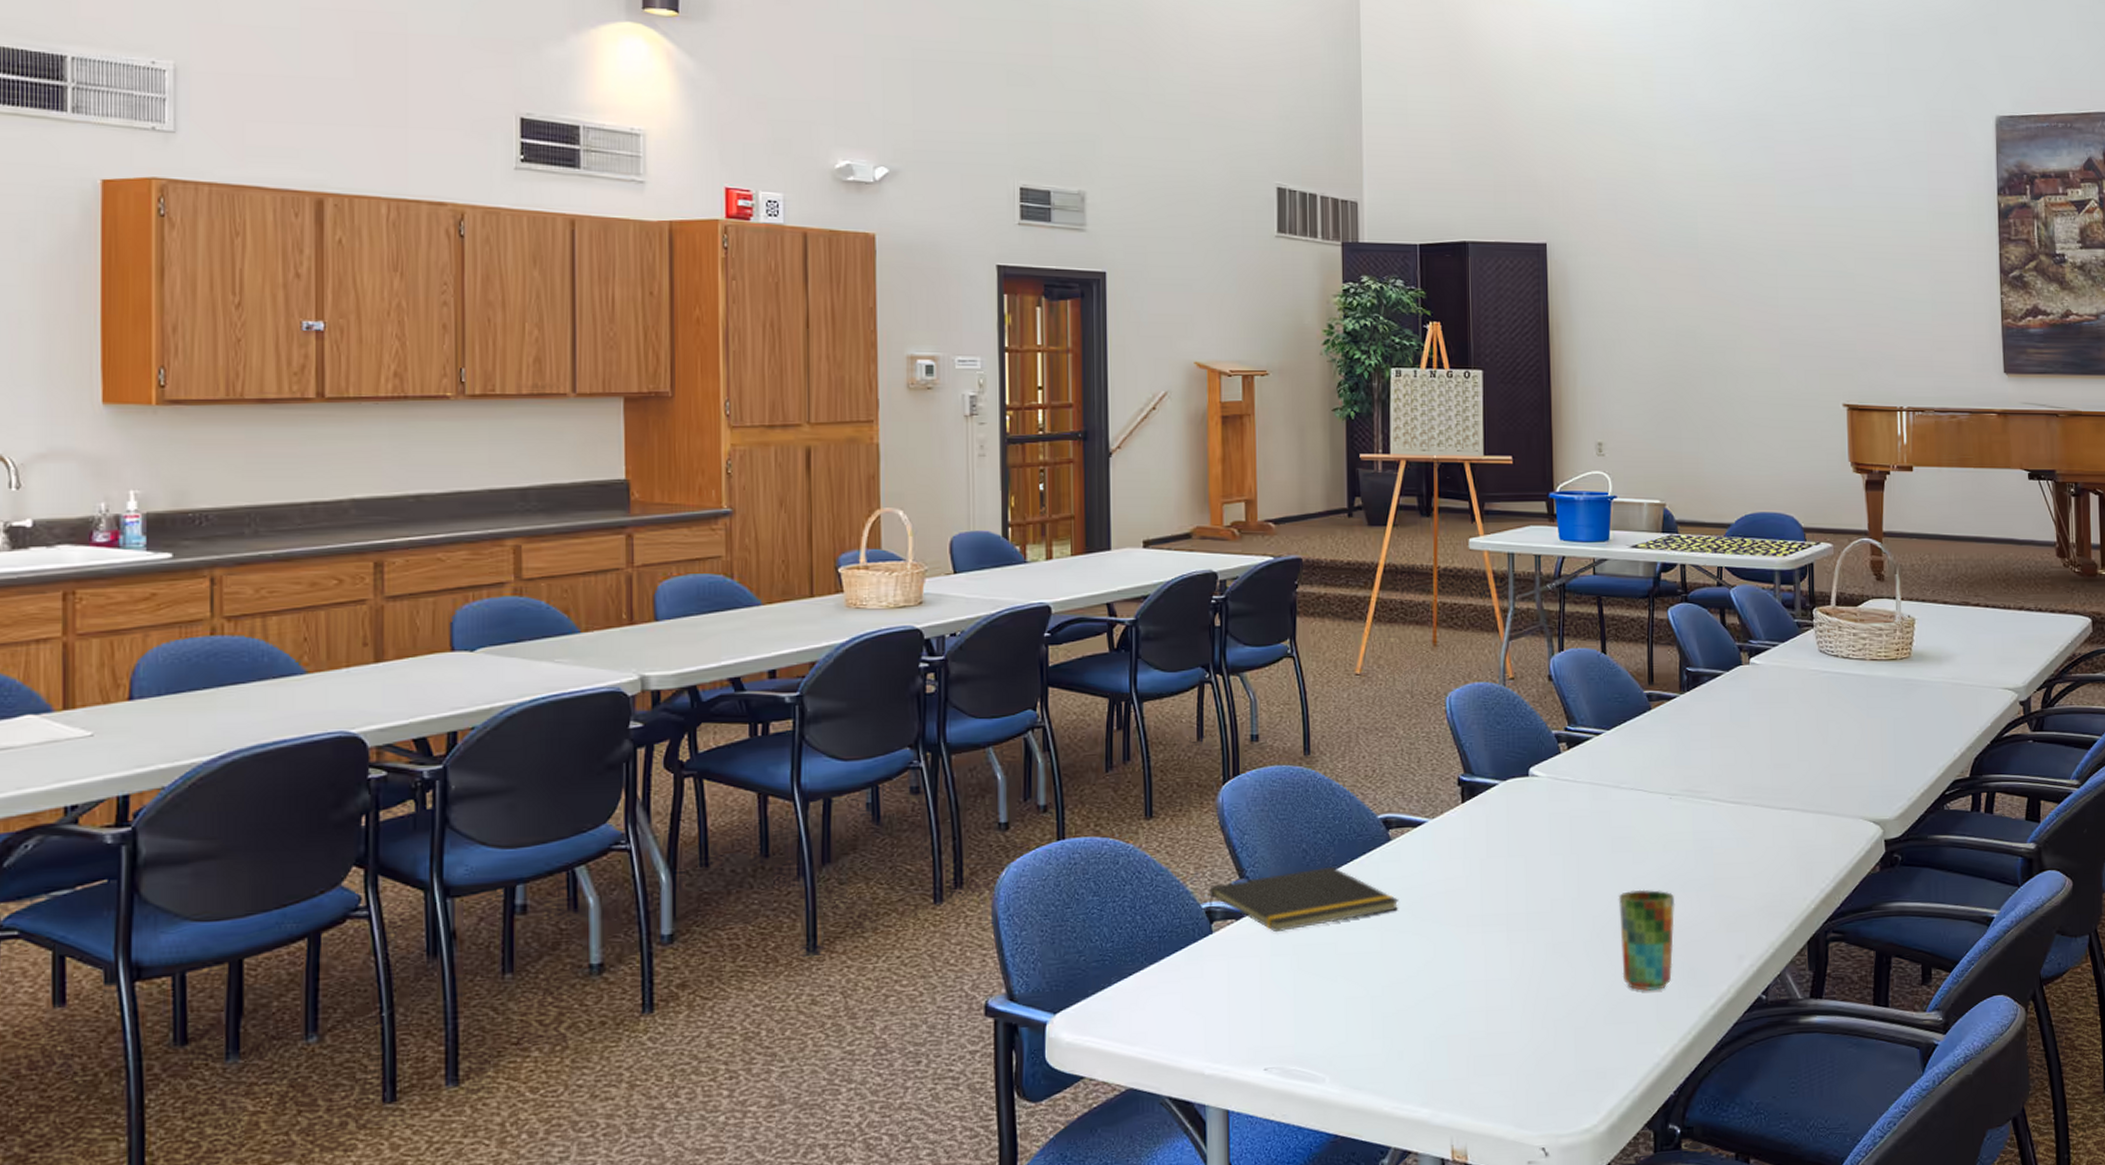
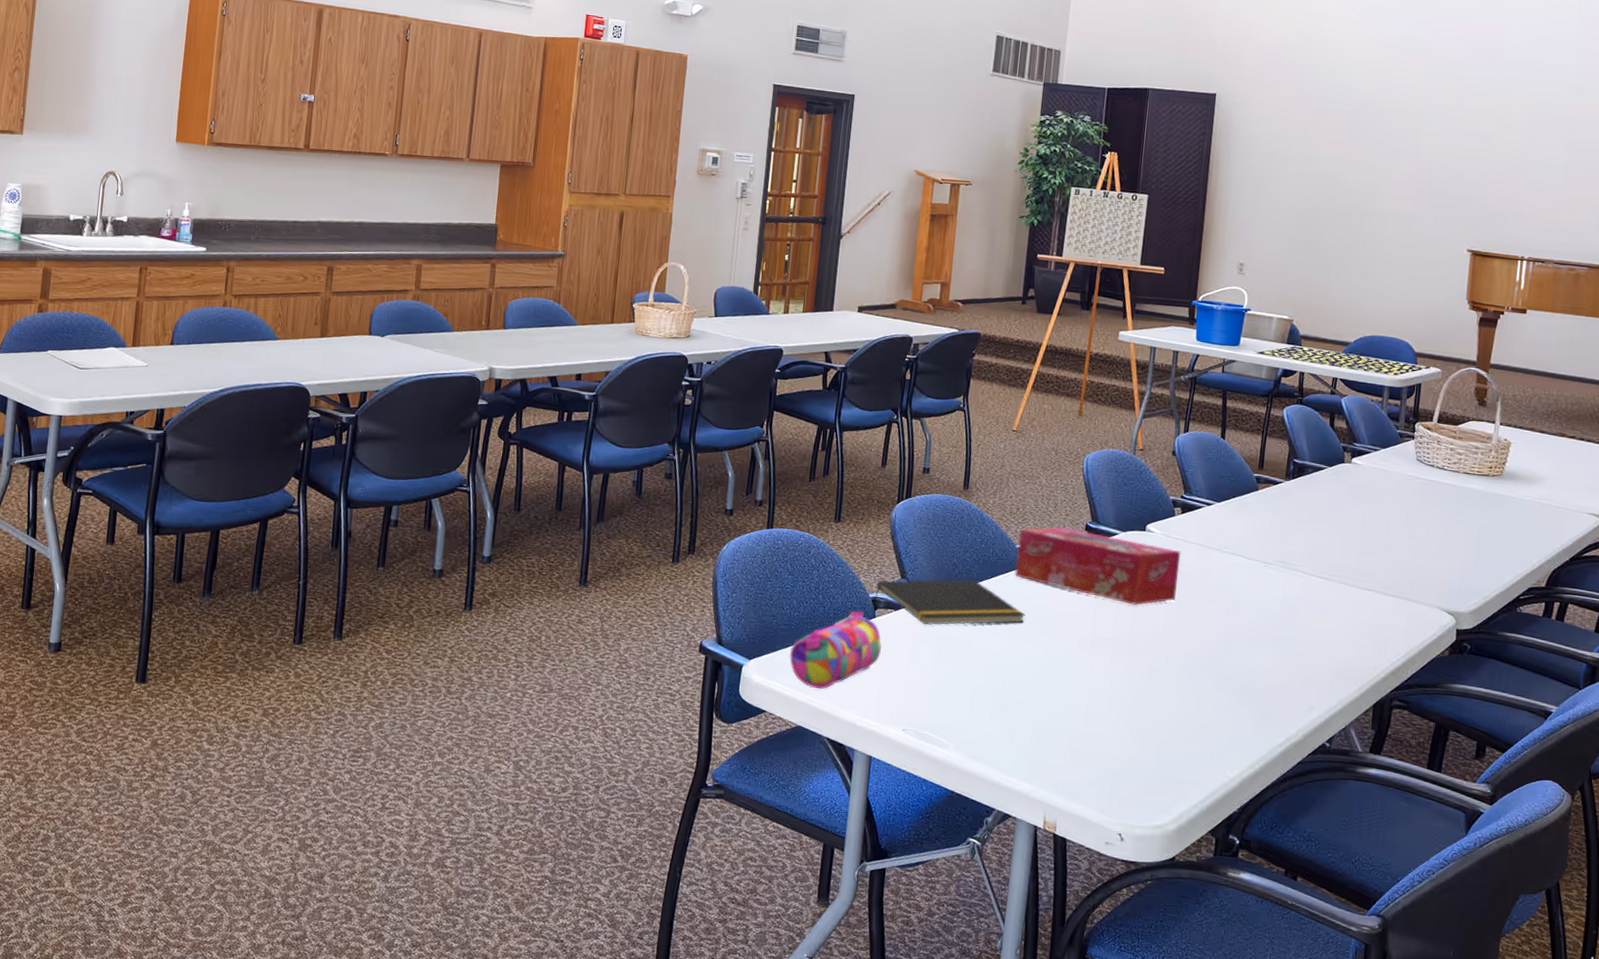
pencil case: none [1107,928,1226,1037] -> present [790,611,882,690]
tissue box: none [1379,785,1573,869] -> present [1014,527,1181,606]
cup: present [1618,889,1675,991] -> none [1205,637,1259,723]

